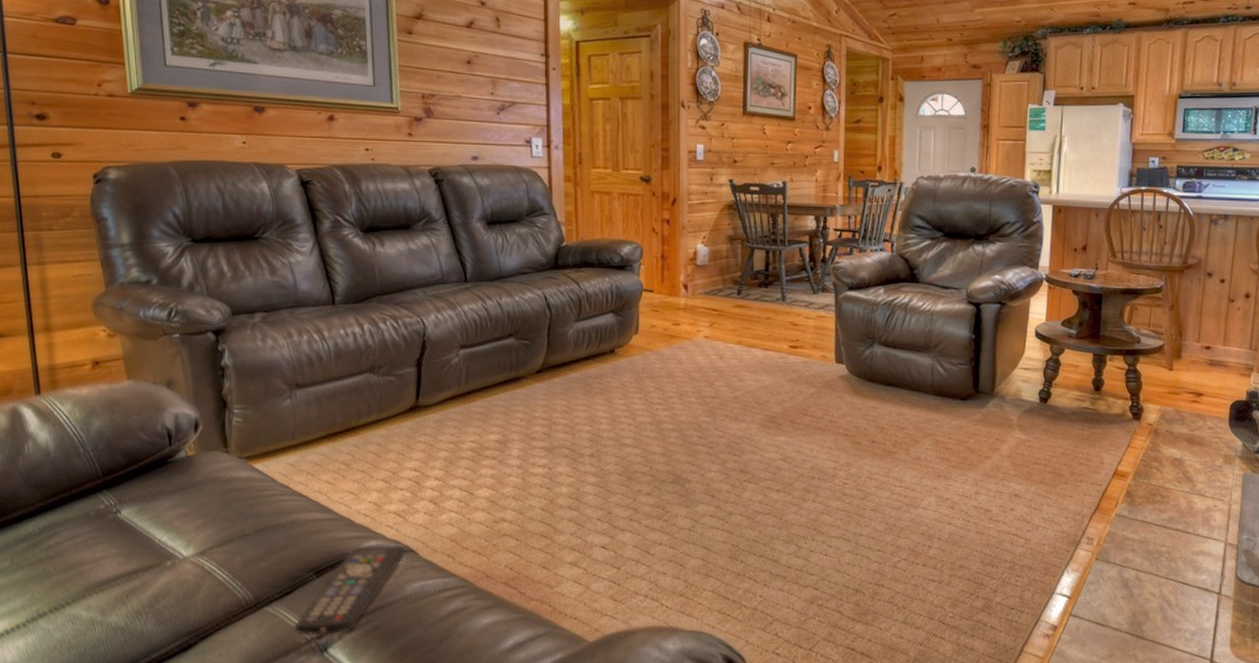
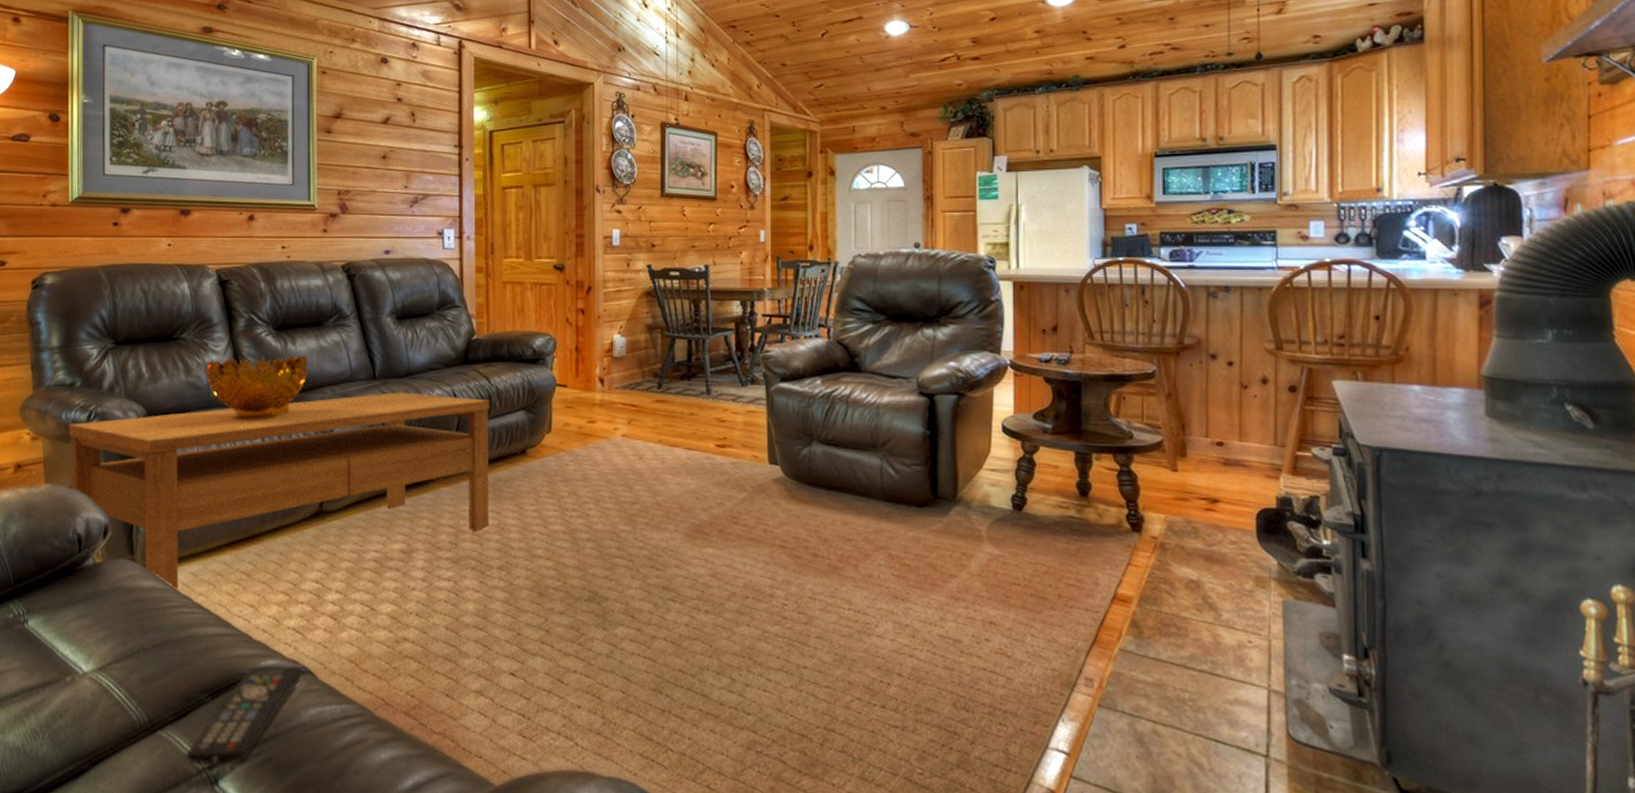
coffee table: none [147,295,581,481] -> present [68,392,490,591]
decorative bowl: none [290,257,398,319] -> present [205,355,308,419]

